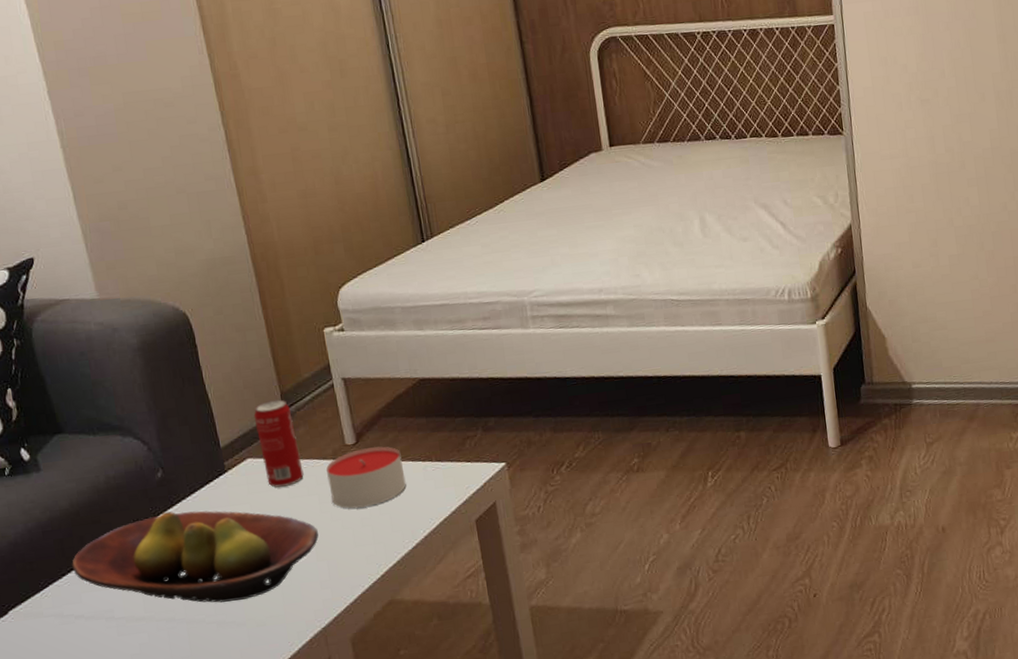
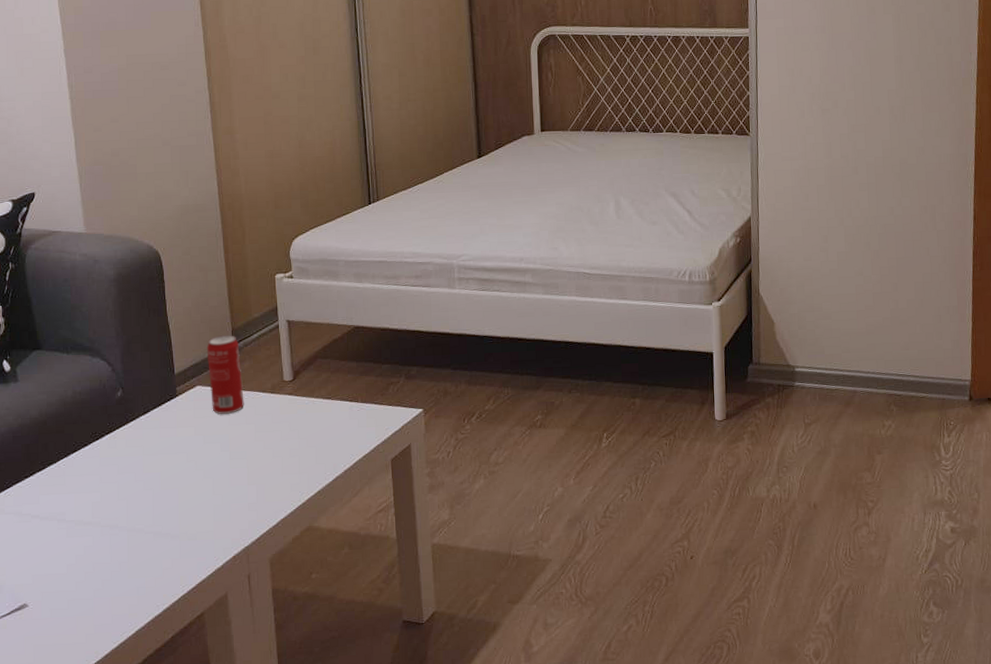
fruit bowl: present [72,511,319,603] -> none [35,427,251,515]
candle: present [326,446,406,509] -> none [265,384,333,439]

